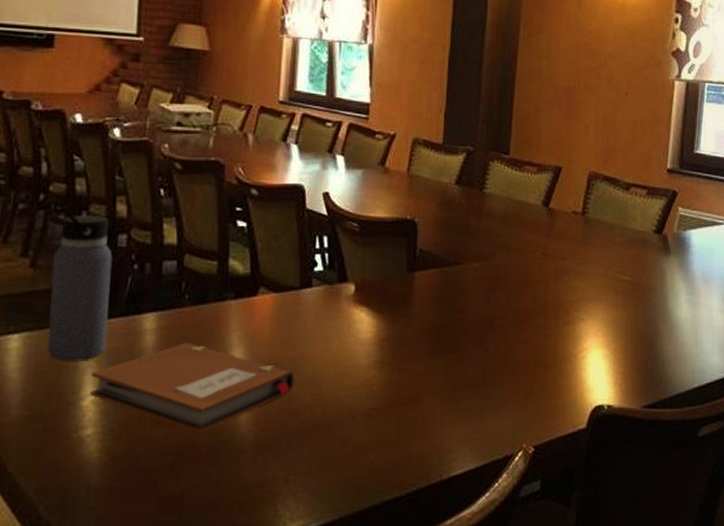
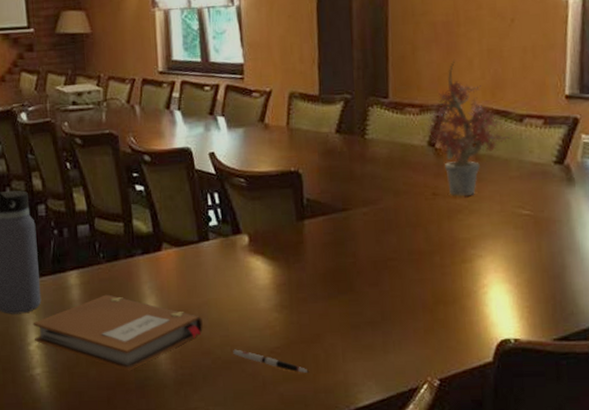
pen: none [324,410,404,438] -> present [233,349,310,373]
potted plant: none [541,124,621,258] -> present [425,59,514,196]

